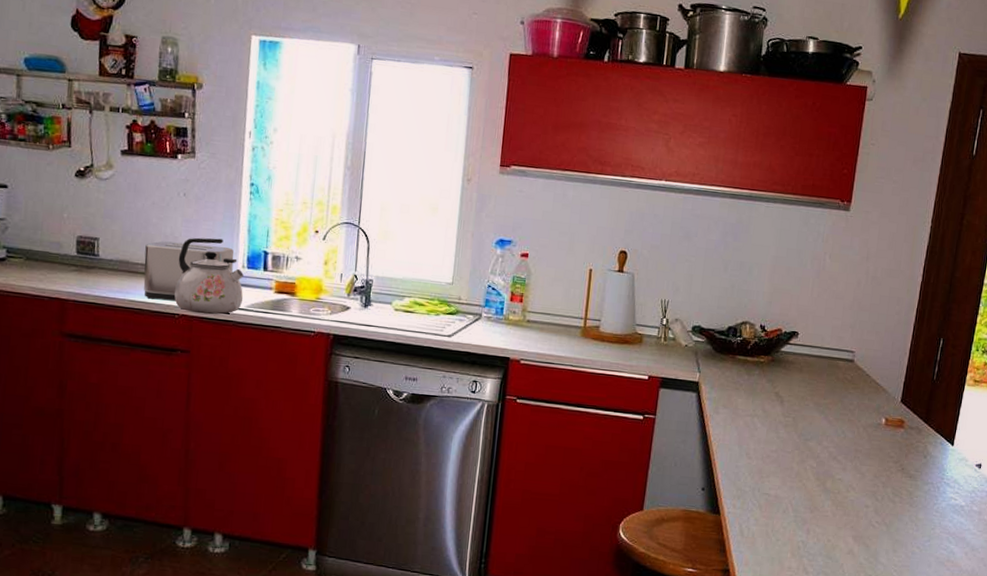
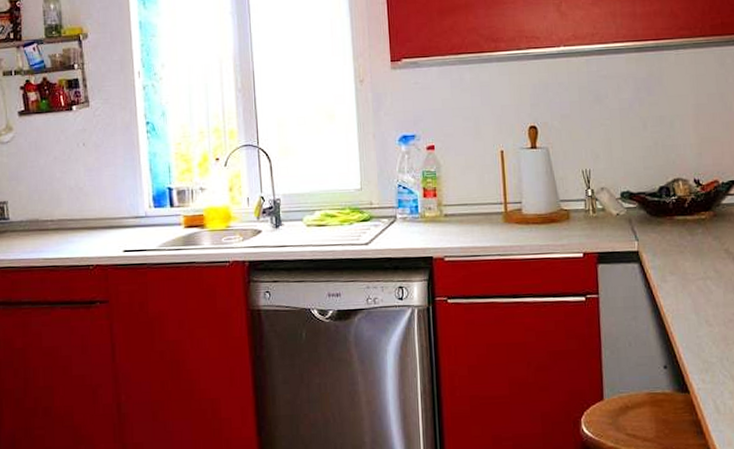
toaster: present [143,241,237,300] -> none [53,189,143,254]
kettle: present [174,237,244,315] -> none [85,182,153,262]

